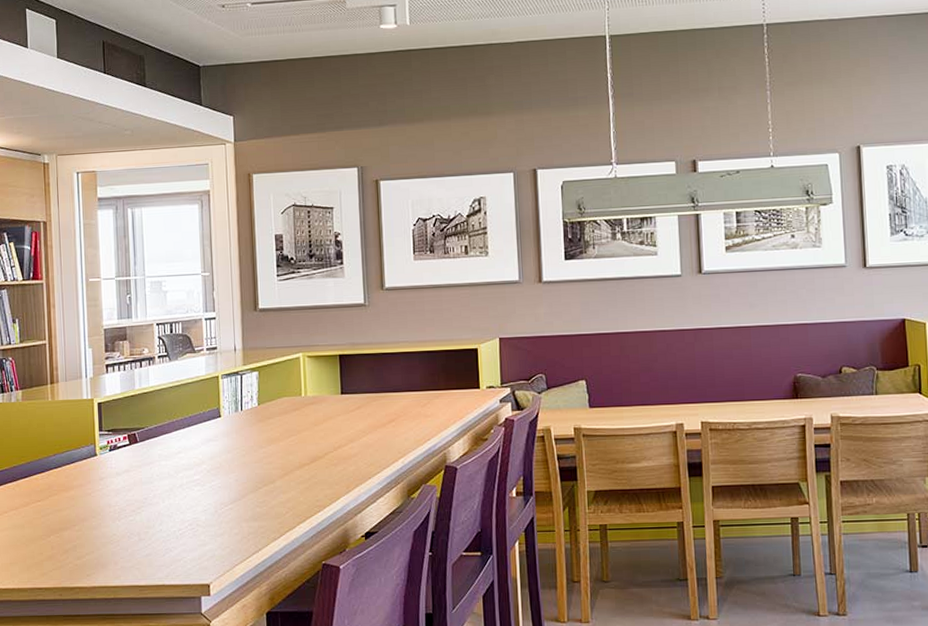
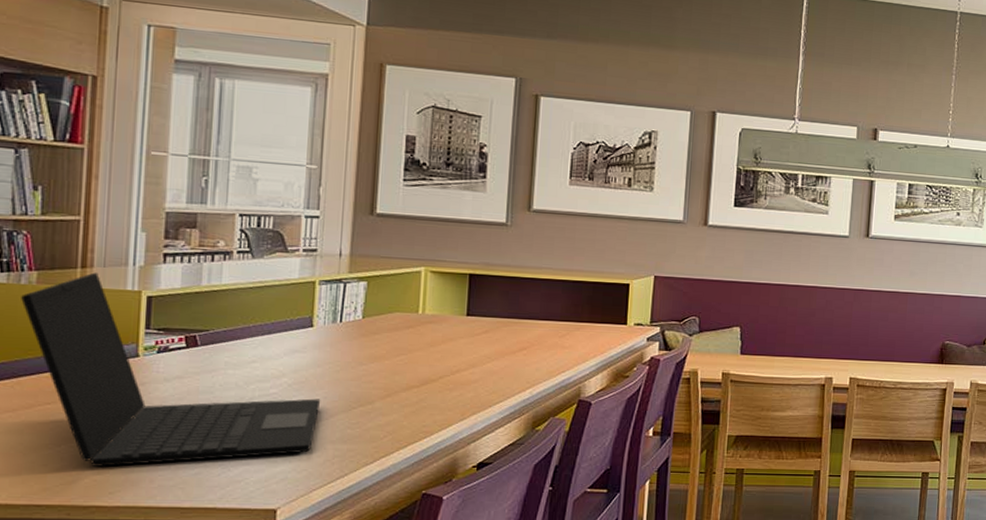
laptop: none [13,386,234,553] -> present [21,272,321,467]

